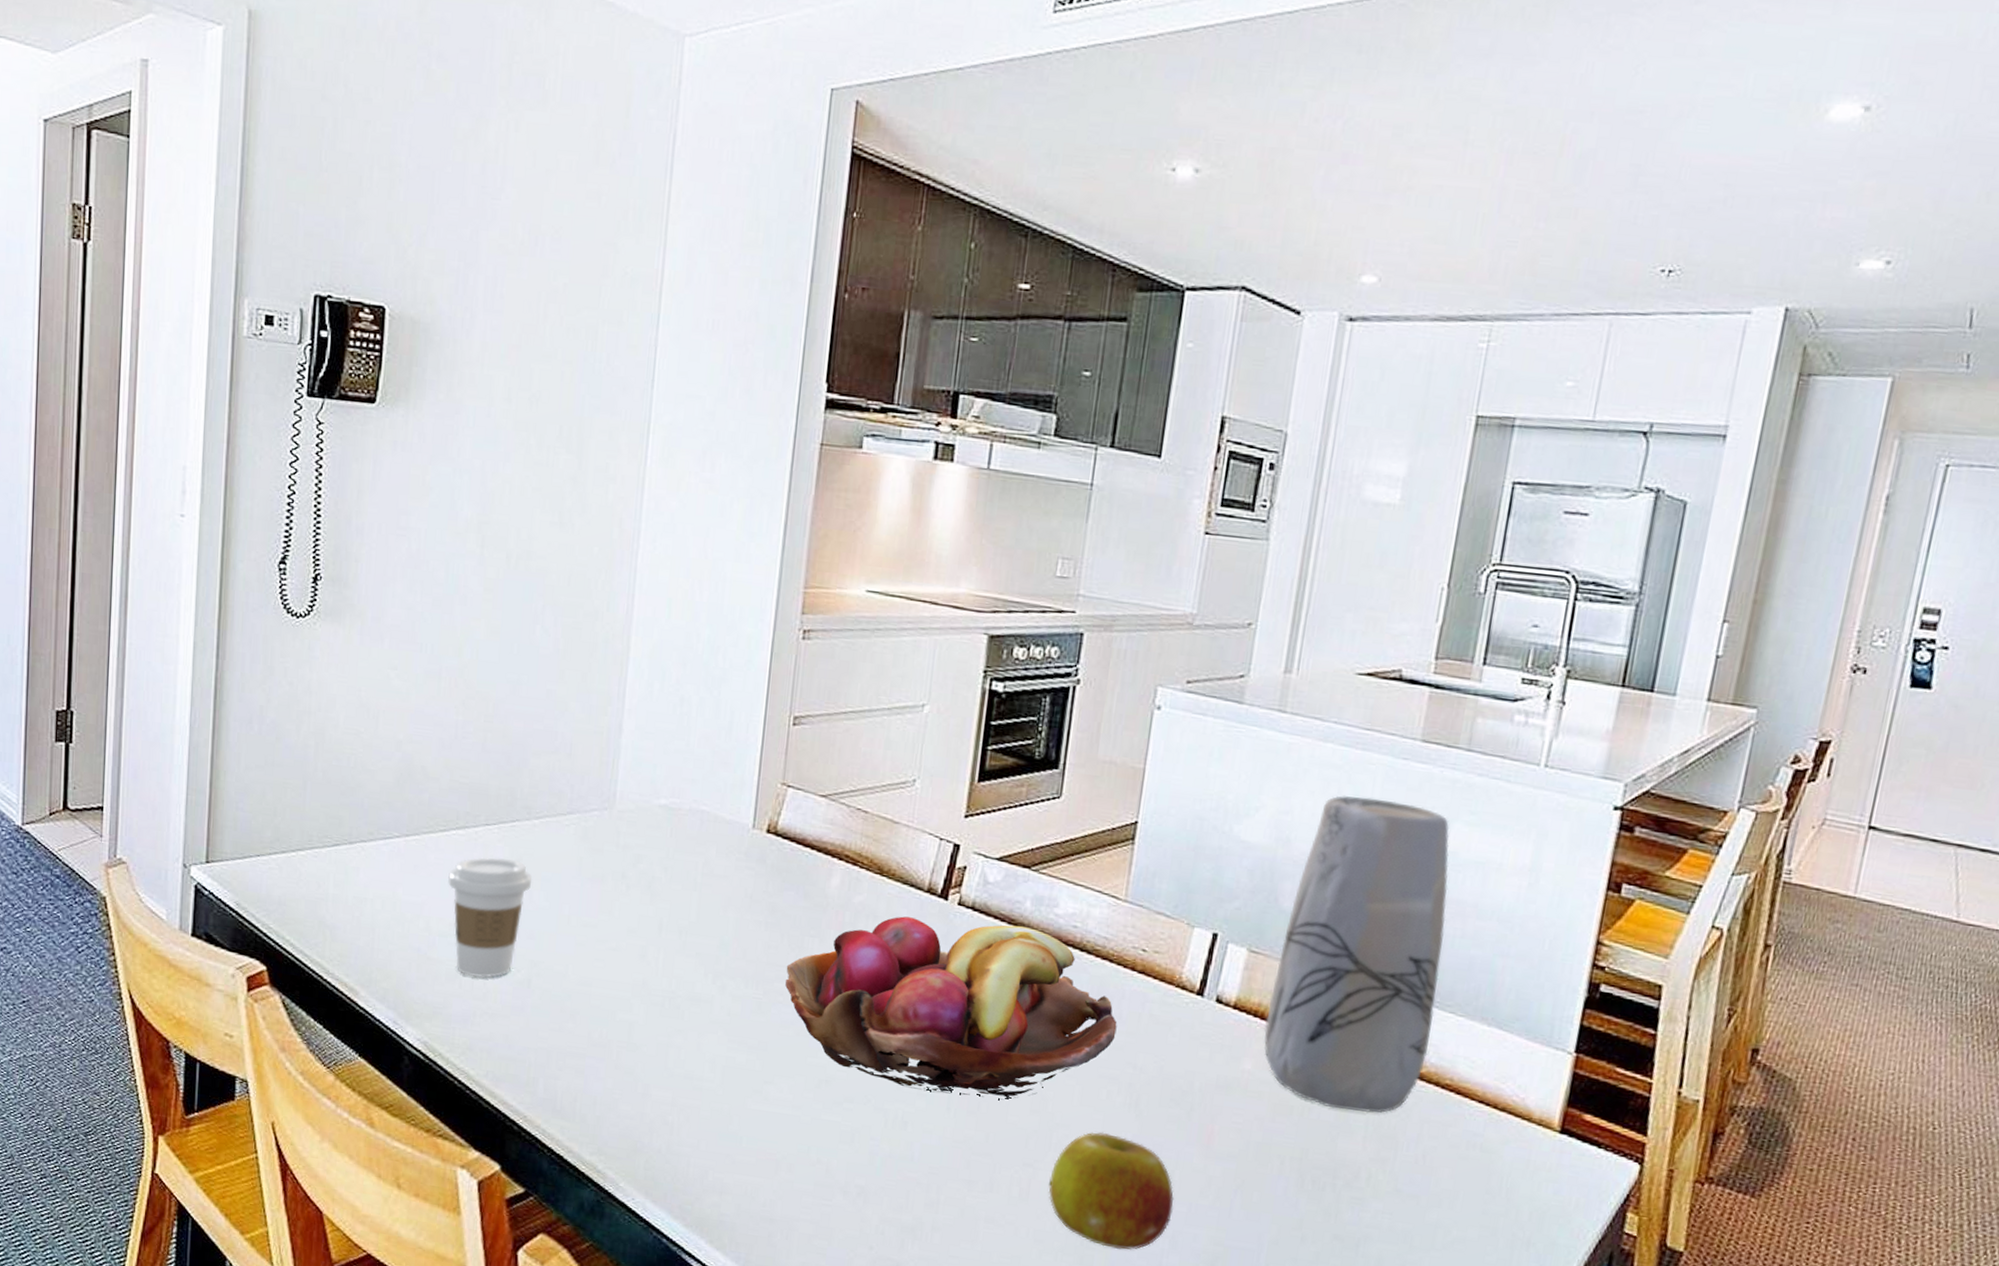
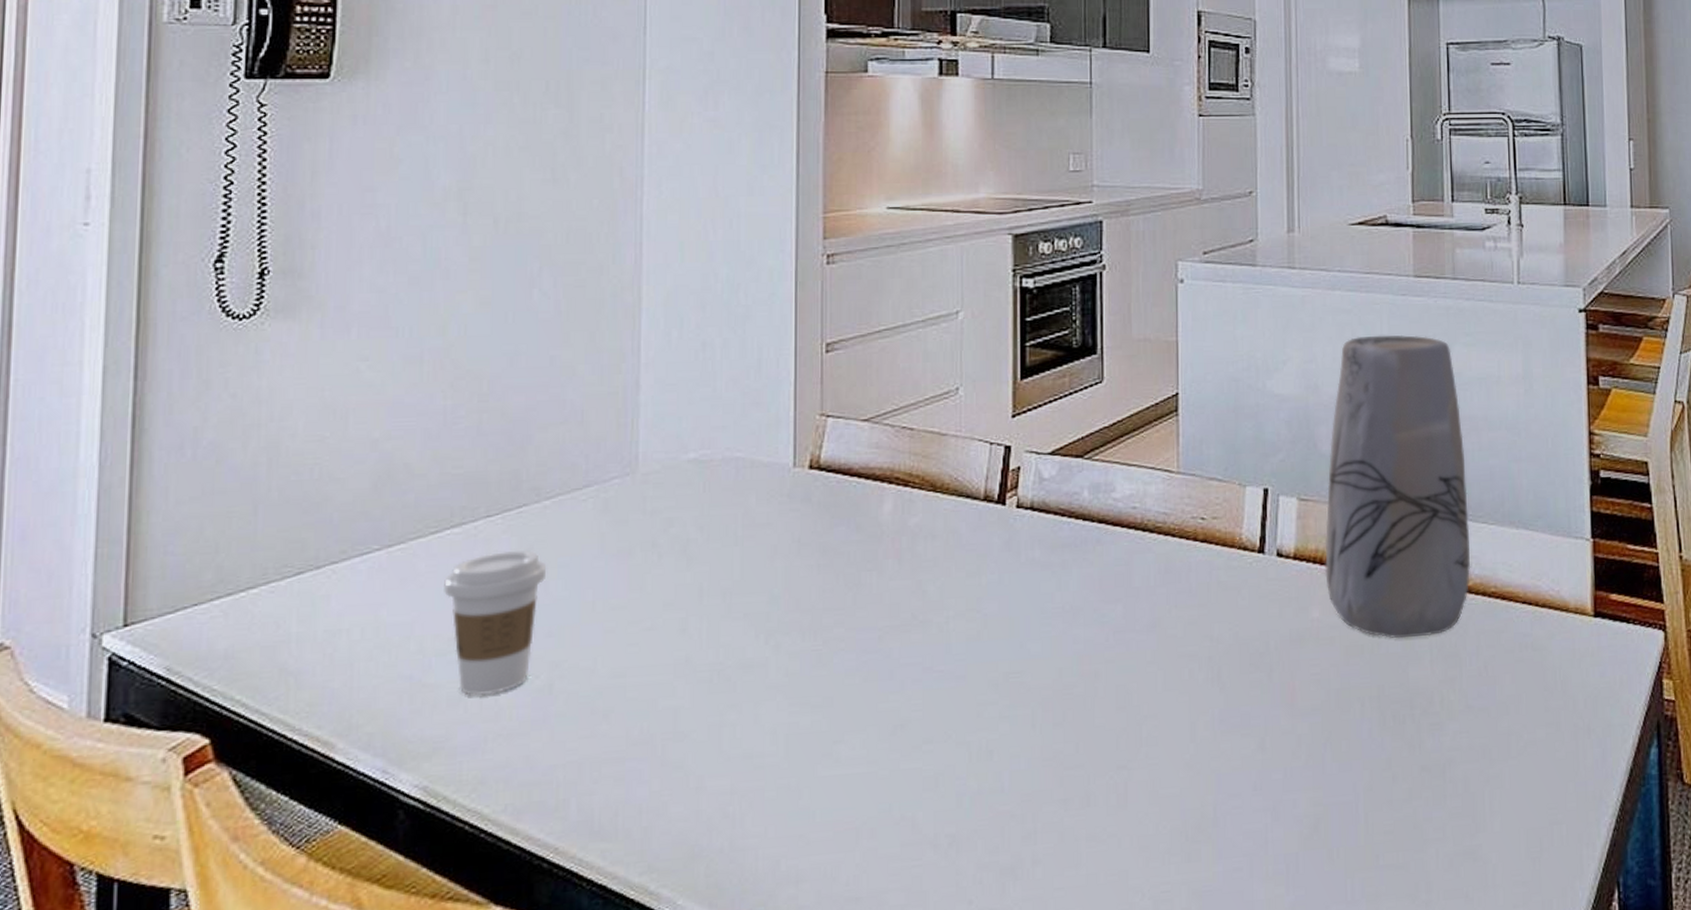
fruit basket: present [785,916,1118,1100] -> none [845,516,1189,713]
fruit: present [1048,1132,1174,1250] -> none [1146,714,1270,837]

